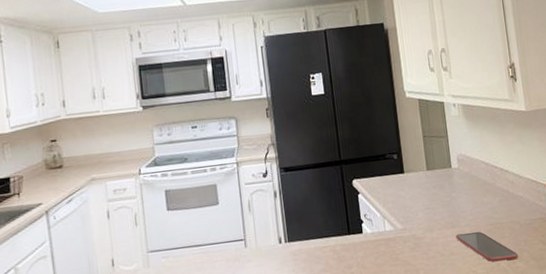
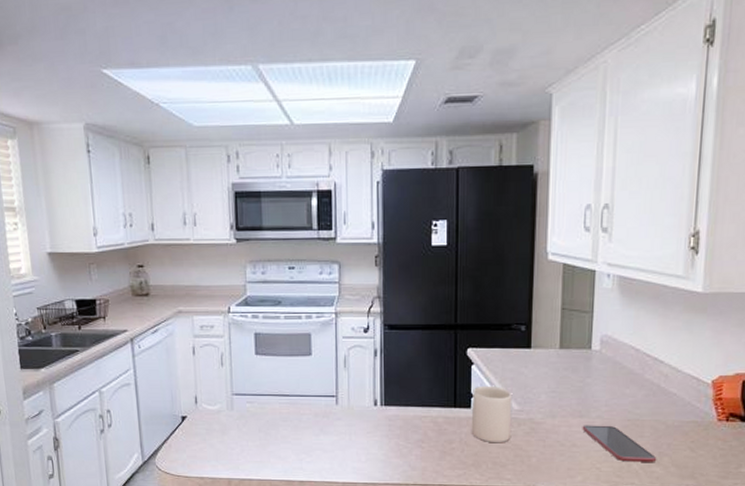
mug: none [362,210,400,263] -> present [472,385,513,443]

